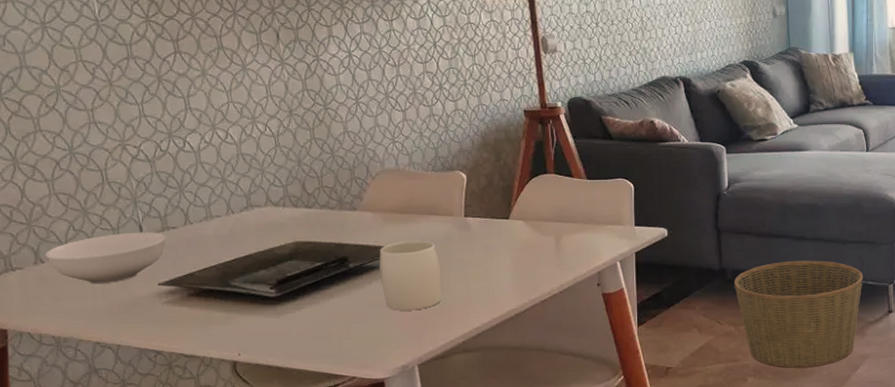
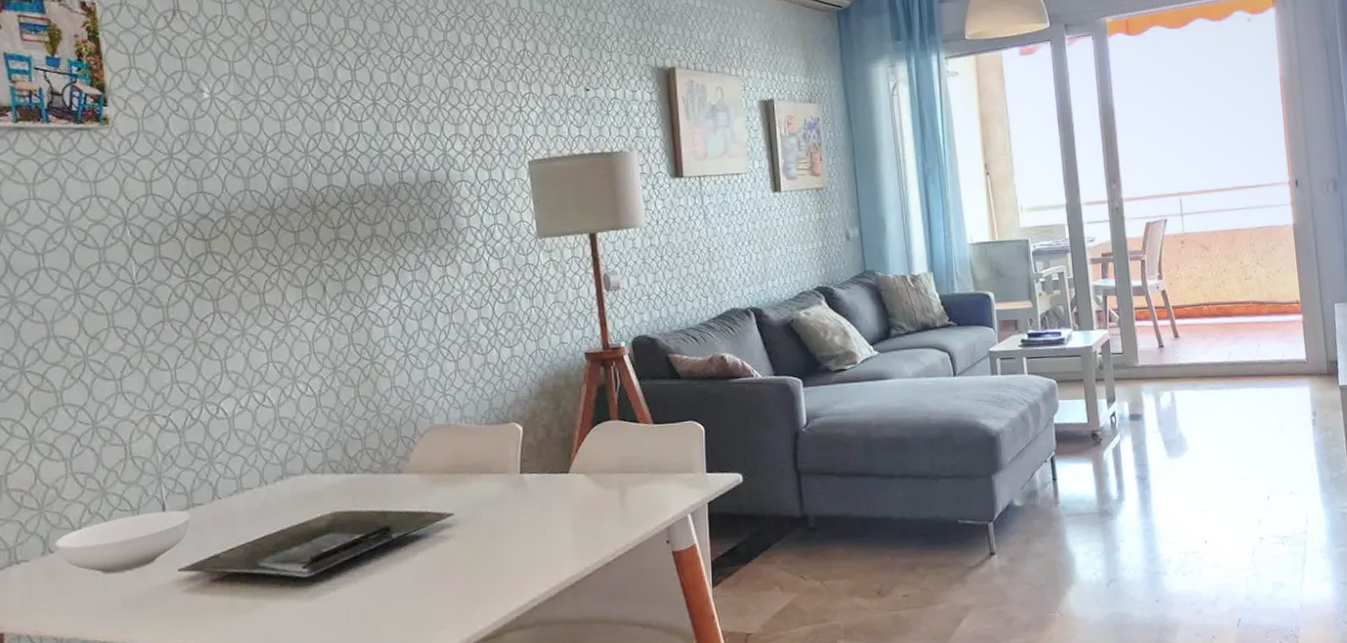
mug: present [379,241,443,311] -> none [425,503,495,585]
basket: present [734,260,863,368] -> none [818,500,960,627]

